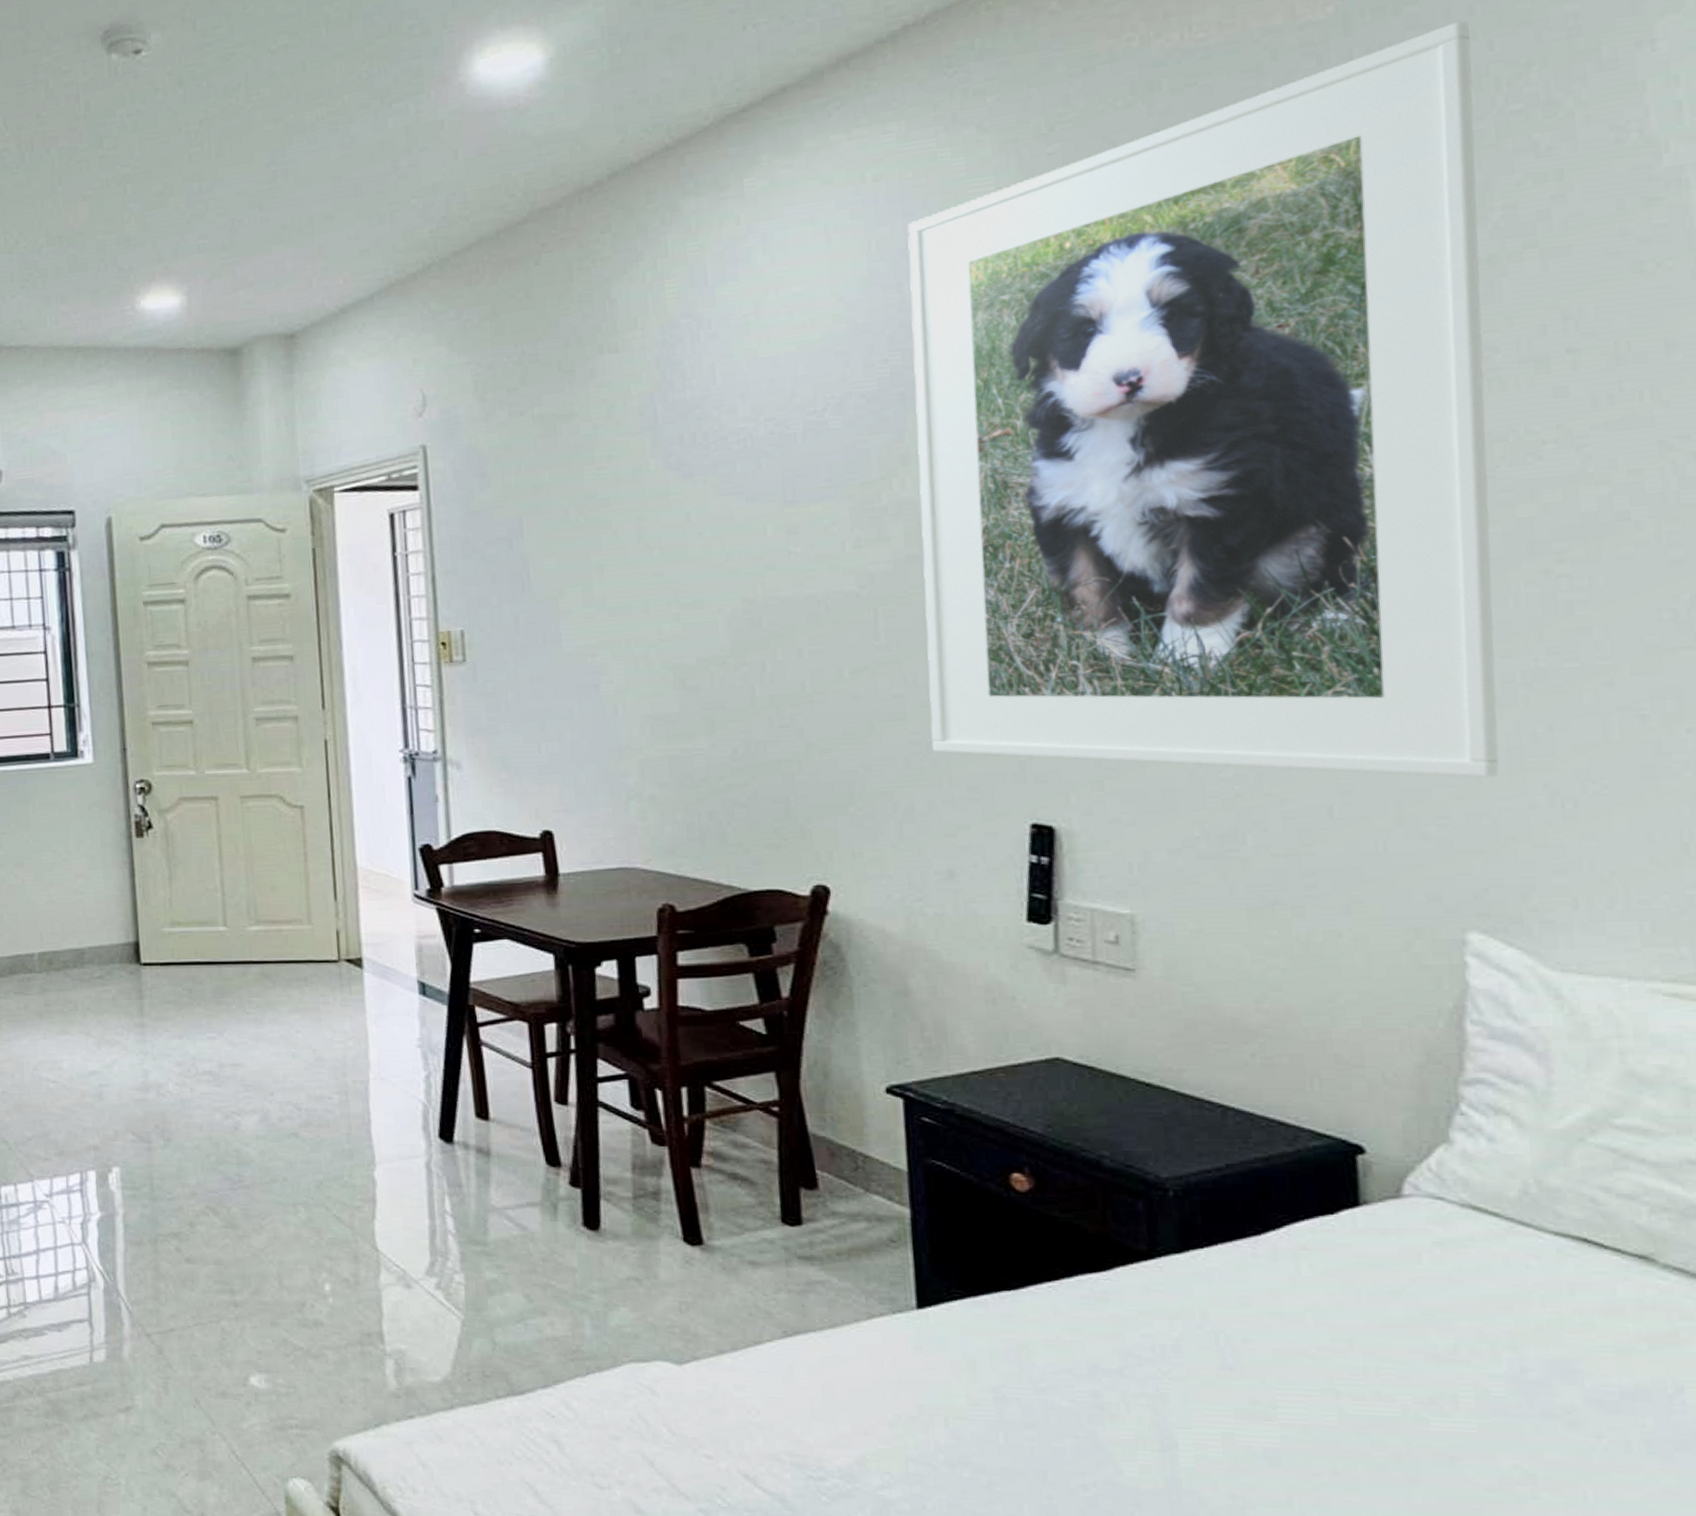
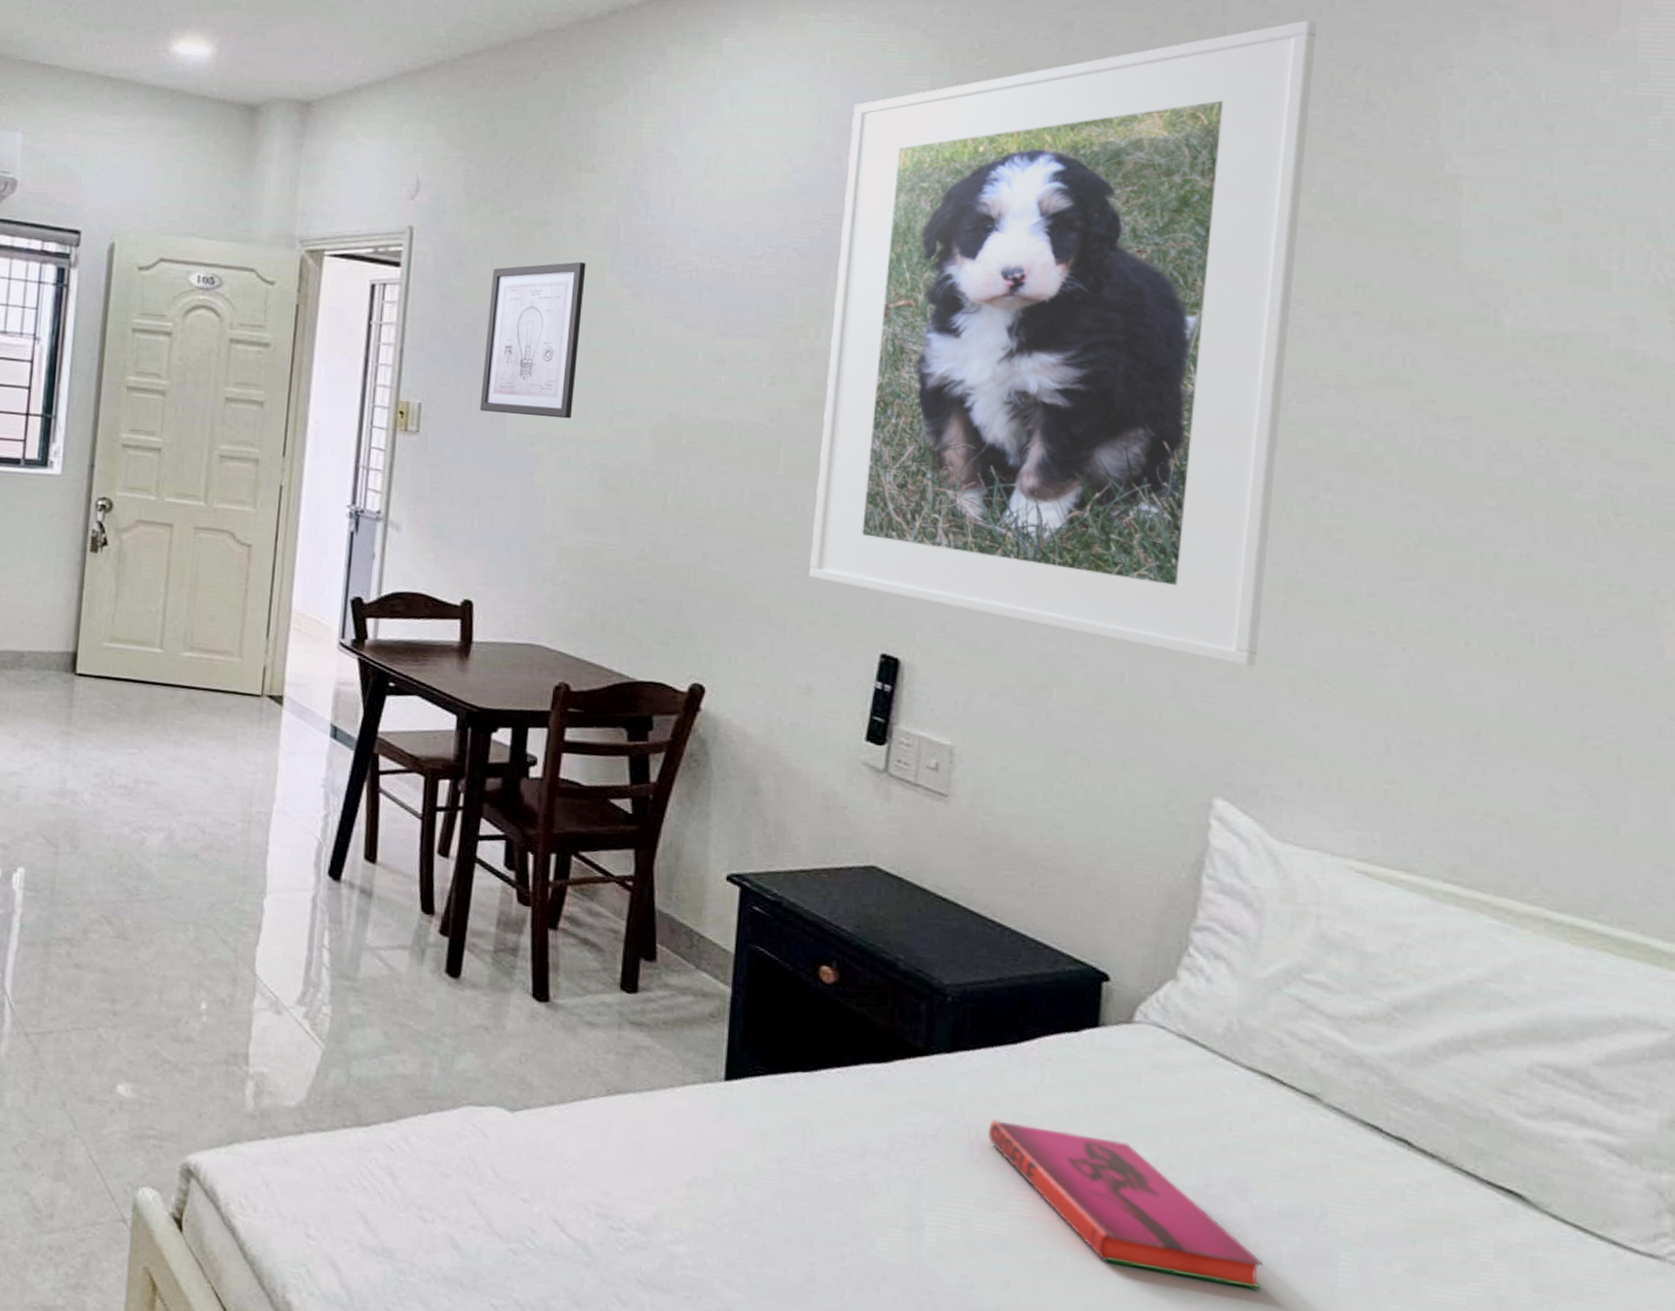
wall art: none [521,450,633,628] -> present [479,261,586,419]
hardback book: none [1240,1321,1611,1483] -> present [988,1119,1263,1290]

